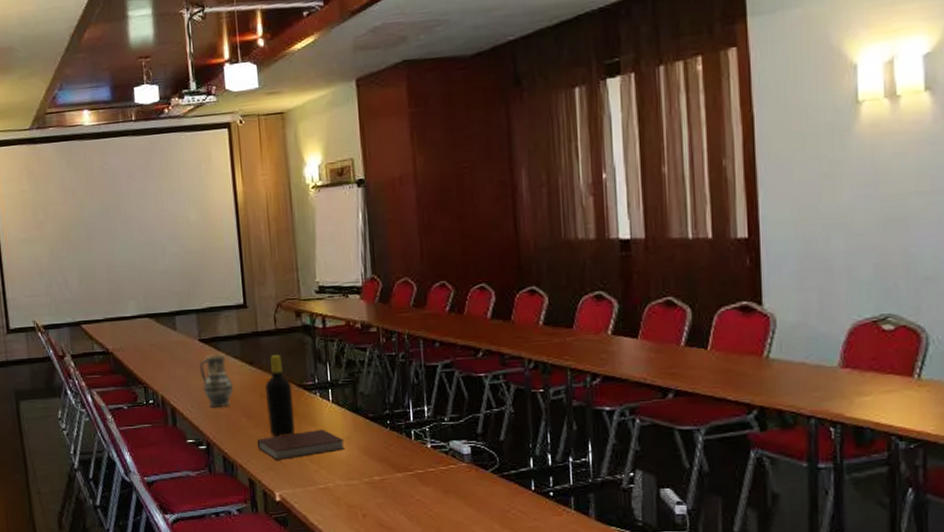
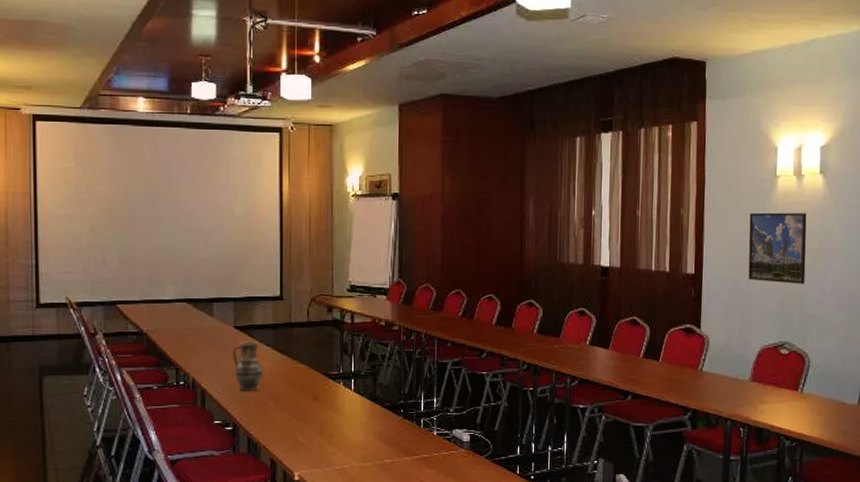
notebook: present [256,429,345,460] -> none [281,415,362,442]
bottle: present [264,355,296,437] -> none [293,345,319,421]
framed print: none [822,144,913,240] -> present [748,212,807,284]

